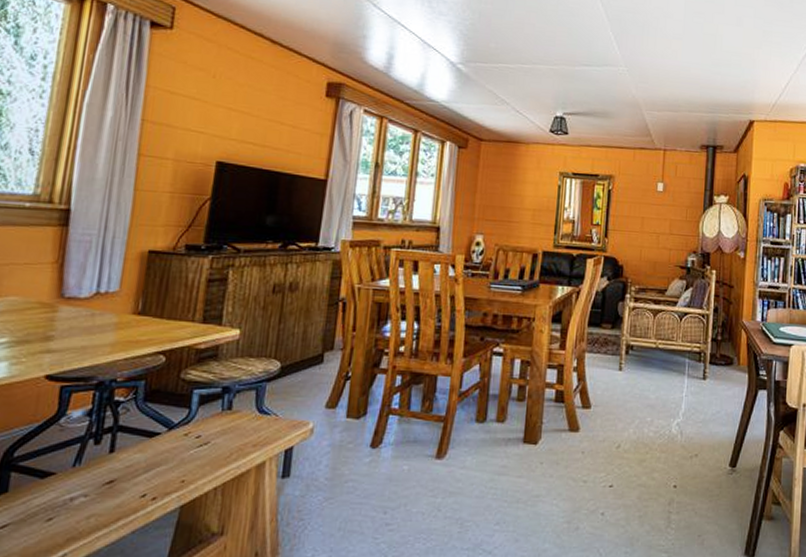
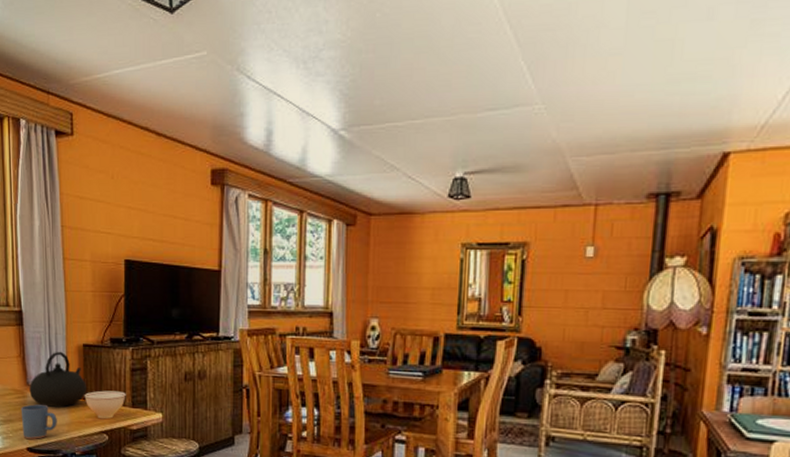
mug: none [42,321,98,364] -> present [21,404,57,439]
teapot: none [62,257,146,324] -> present [29,351,88,407]
bowl: none [140,303,197,338] -> present [84,390,126,420]

